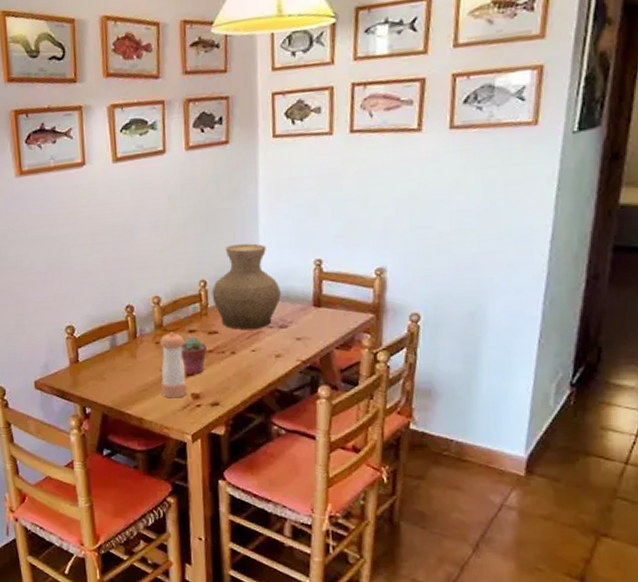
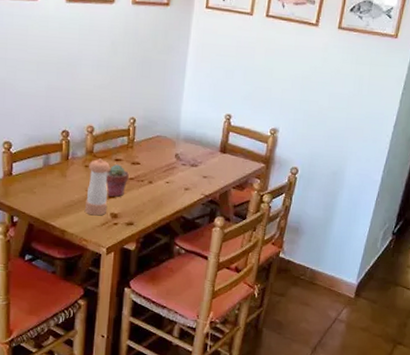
vase: present [211,243,281,330] -> none [139,91,196,165]

